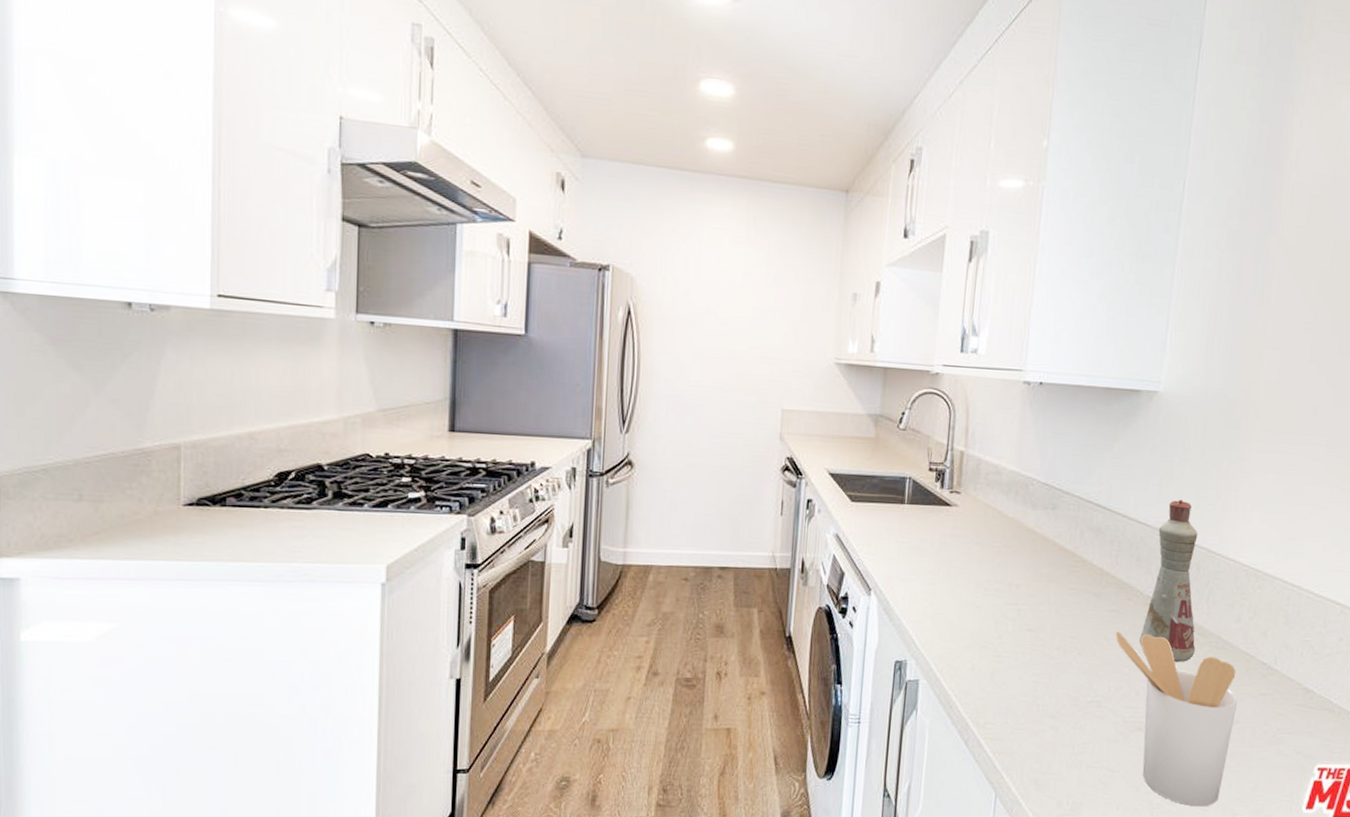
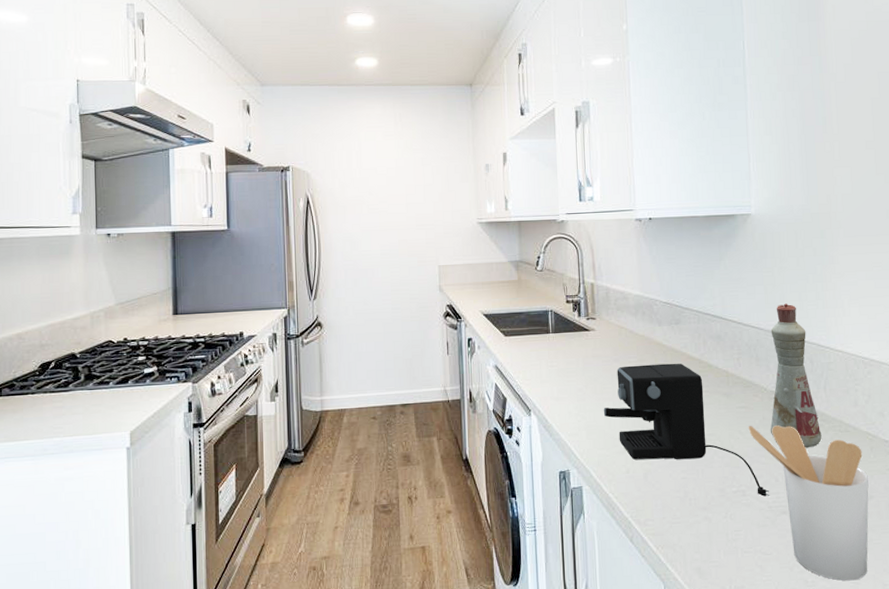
coffee maker: none [954,550,1128,710] -> present [603,363,770,497]

